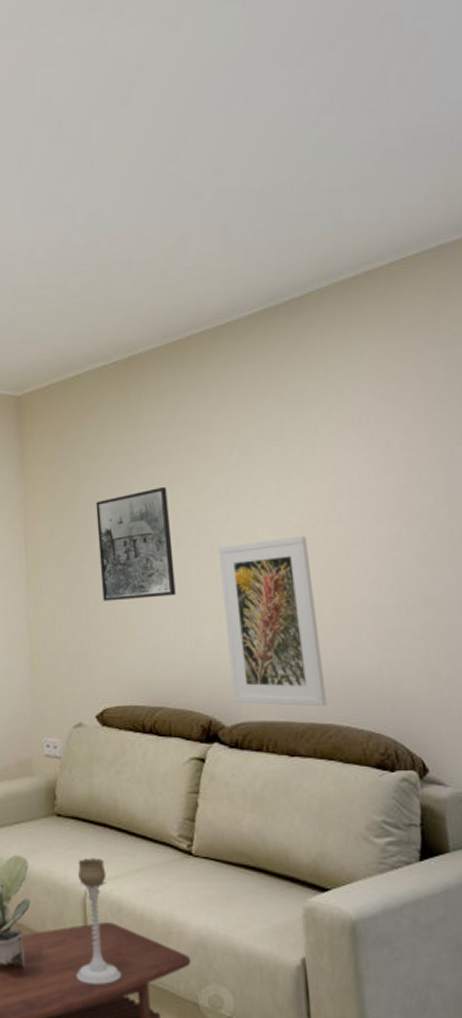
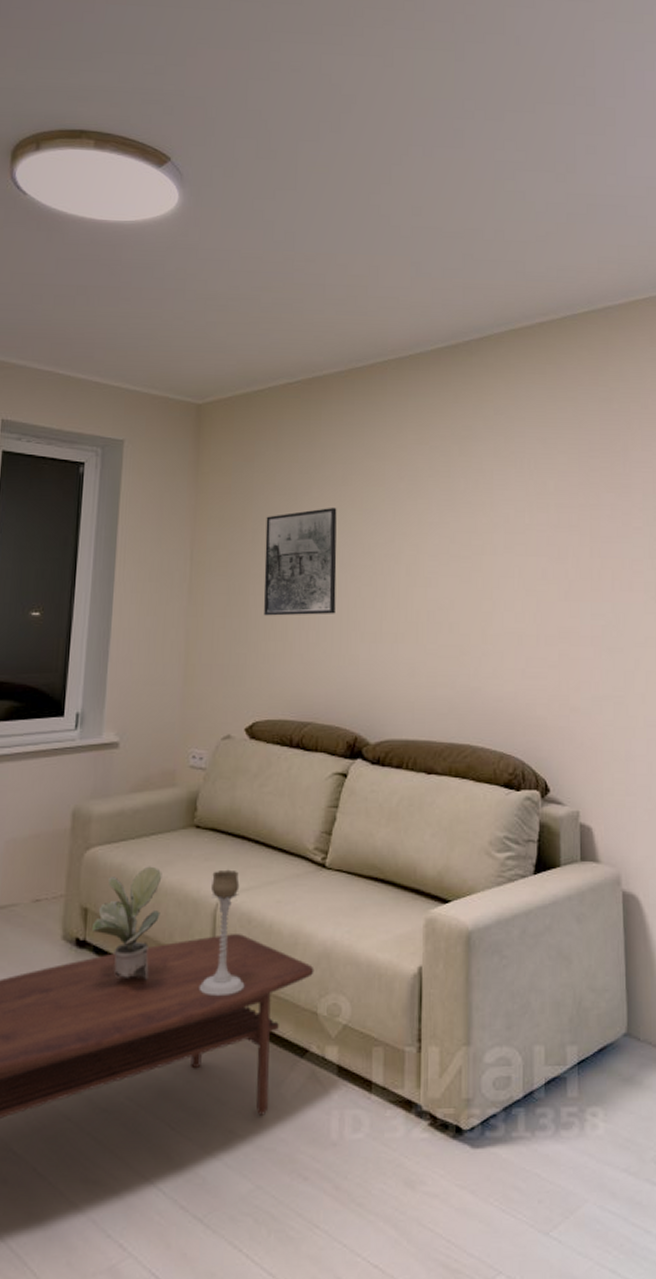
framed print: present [219,536,327,707] -> none [380,565,466,728]

